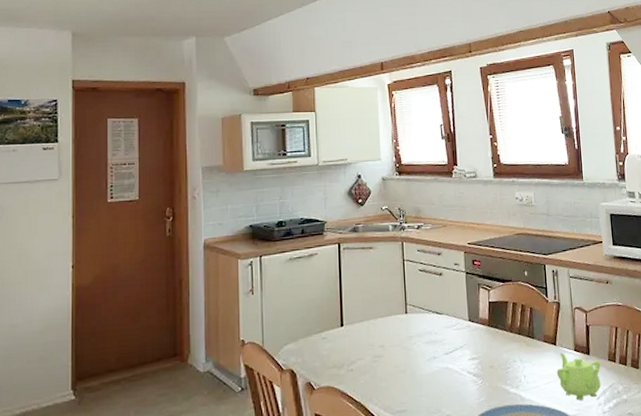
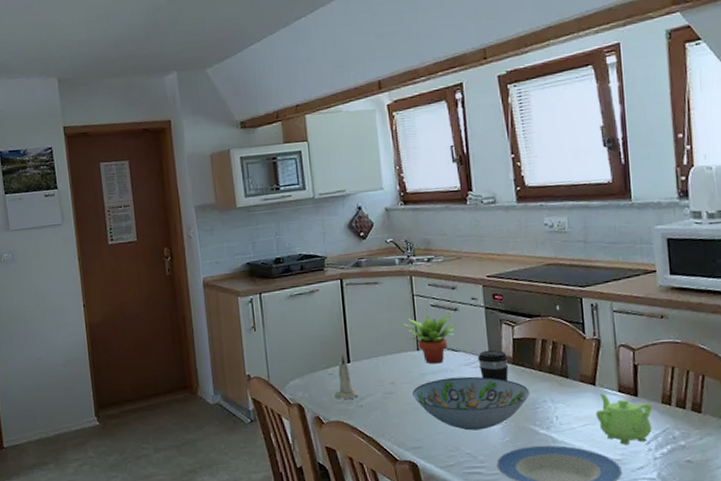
candle: none [327,318,351,364] -> present [334,355,360,400]
succulent plant: none [391,277,441,327] -> present [400,312,456,364]
decorative bowl: none [400,338,502,392] -> present [413,376,530,431]
coffee cup: none [458,312,485,342] -> present [477,349,509,381]

